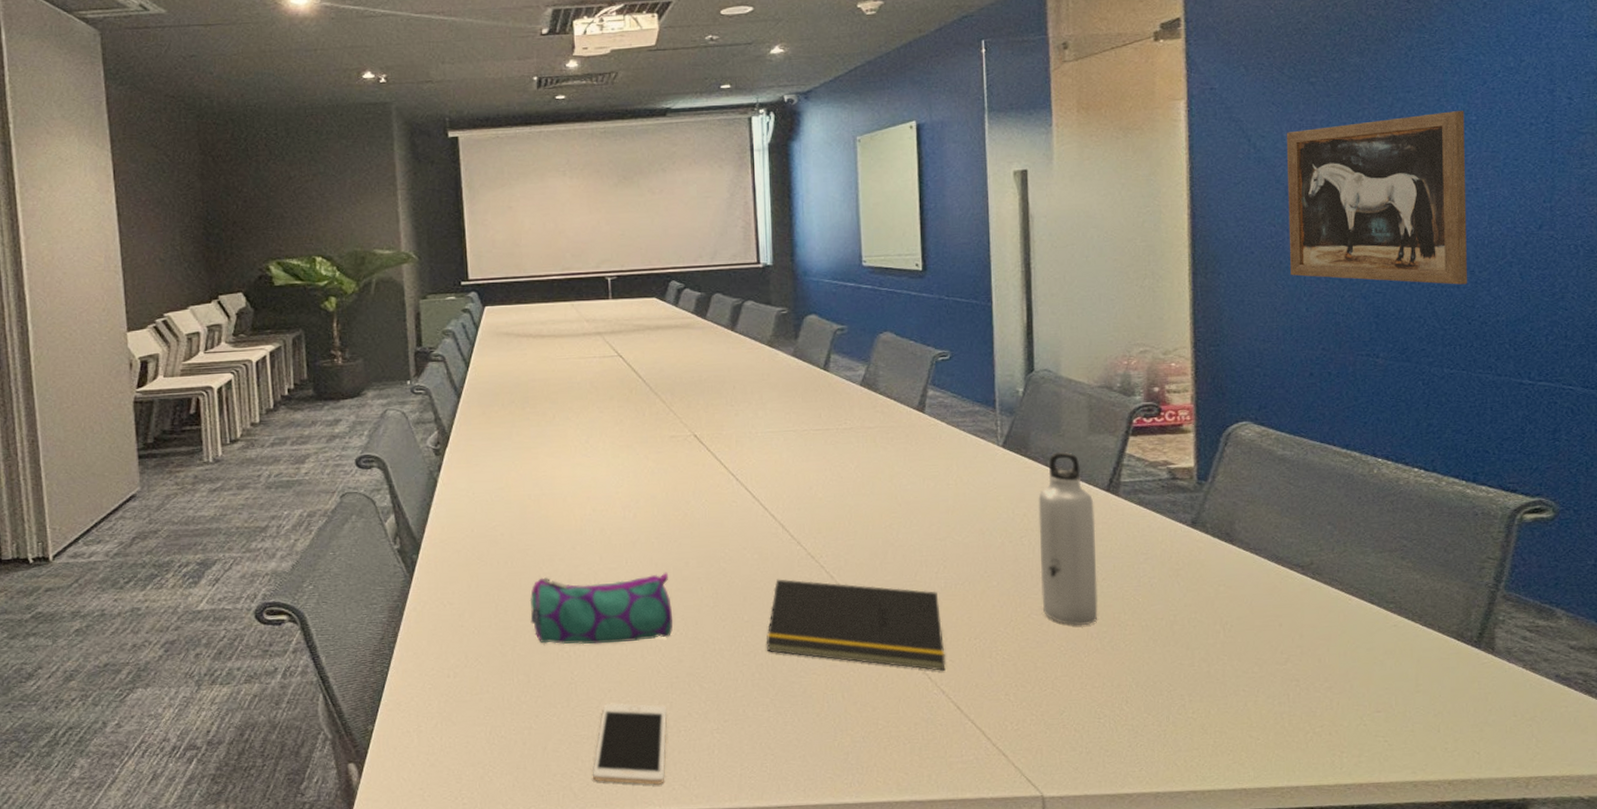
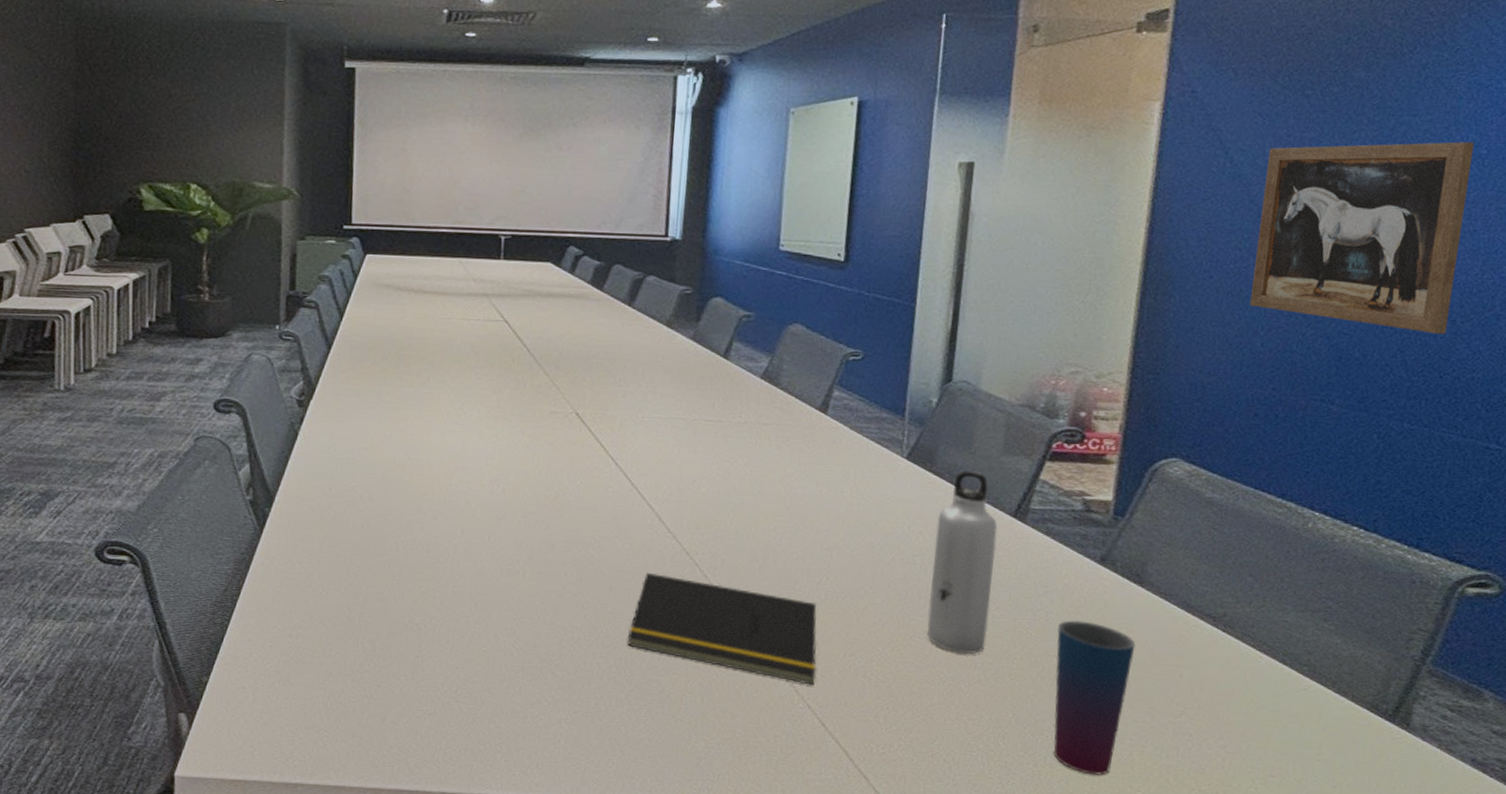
pencil case: present [529,572,673,645] -> none [382,544,532,621]
cell phone: present [593,702,667,785] -> none [431,680,515,769]
cup: none [1162,582,1235,729] -> present [1053,620,1136,775]

